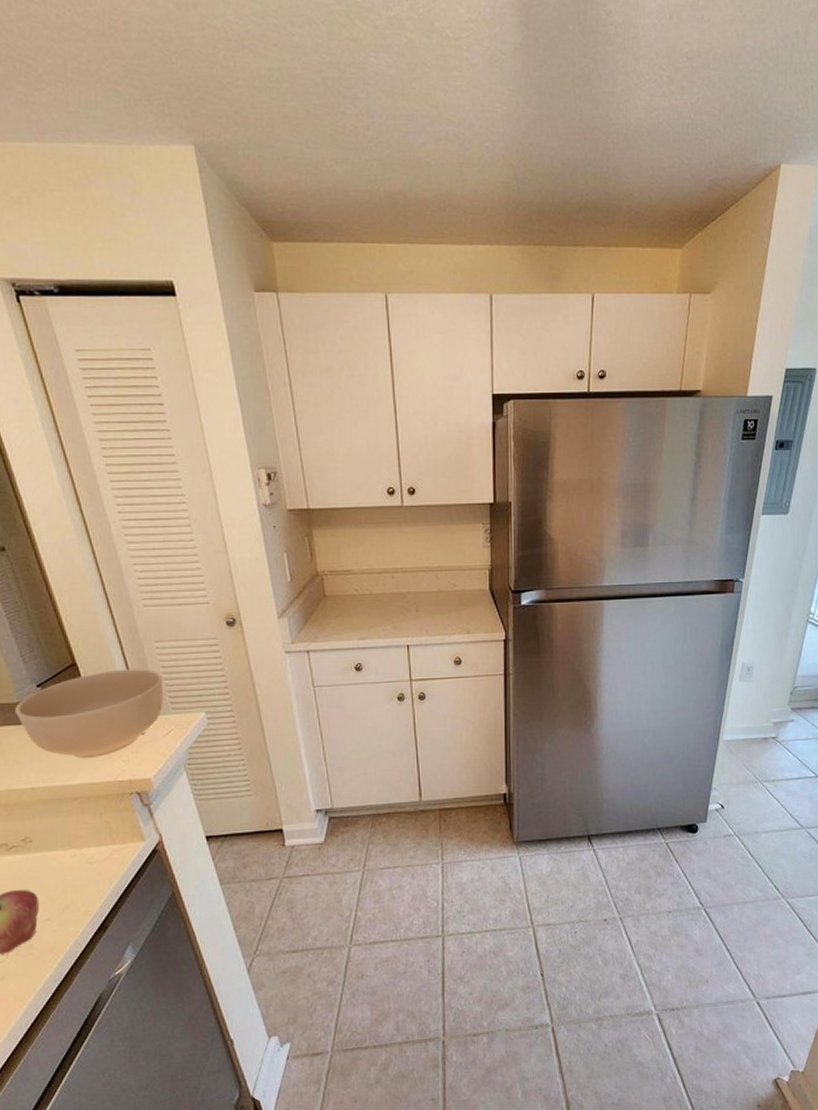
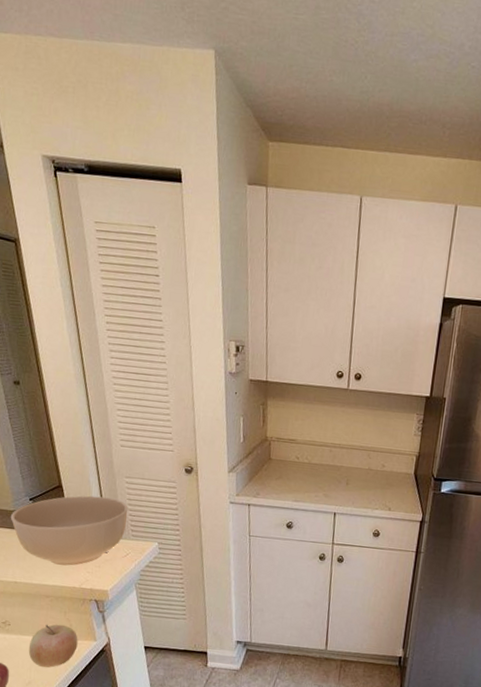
fruit: none [59,829,122,886] -> present [28,624,78,668]

